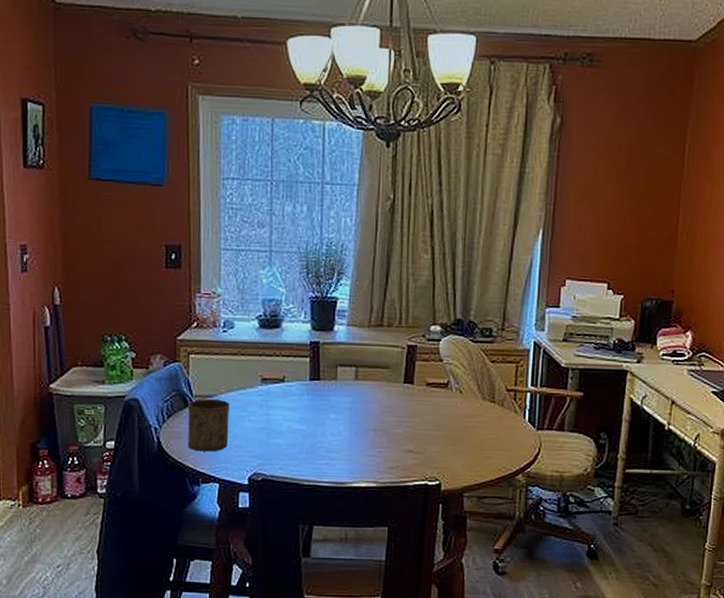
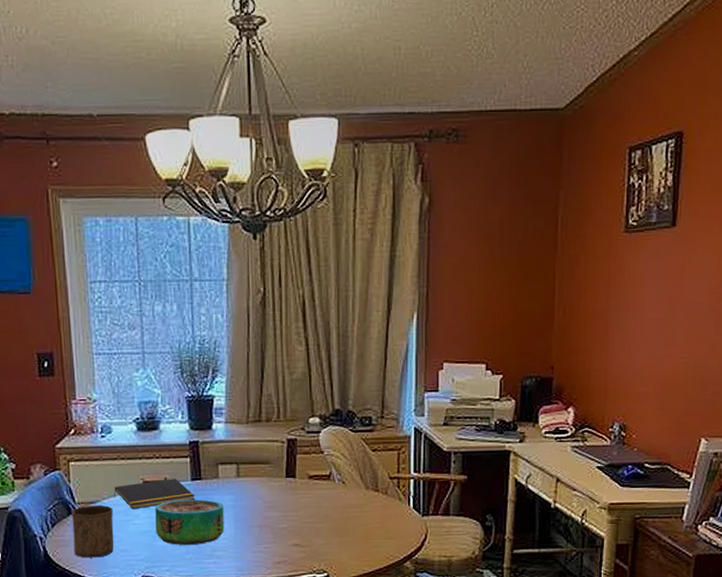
notepad: none [231,377,313,406] -> present [113,479,196,510]
decorative bowl: none [271,399,340,445] -> present [155,499,225,545]

